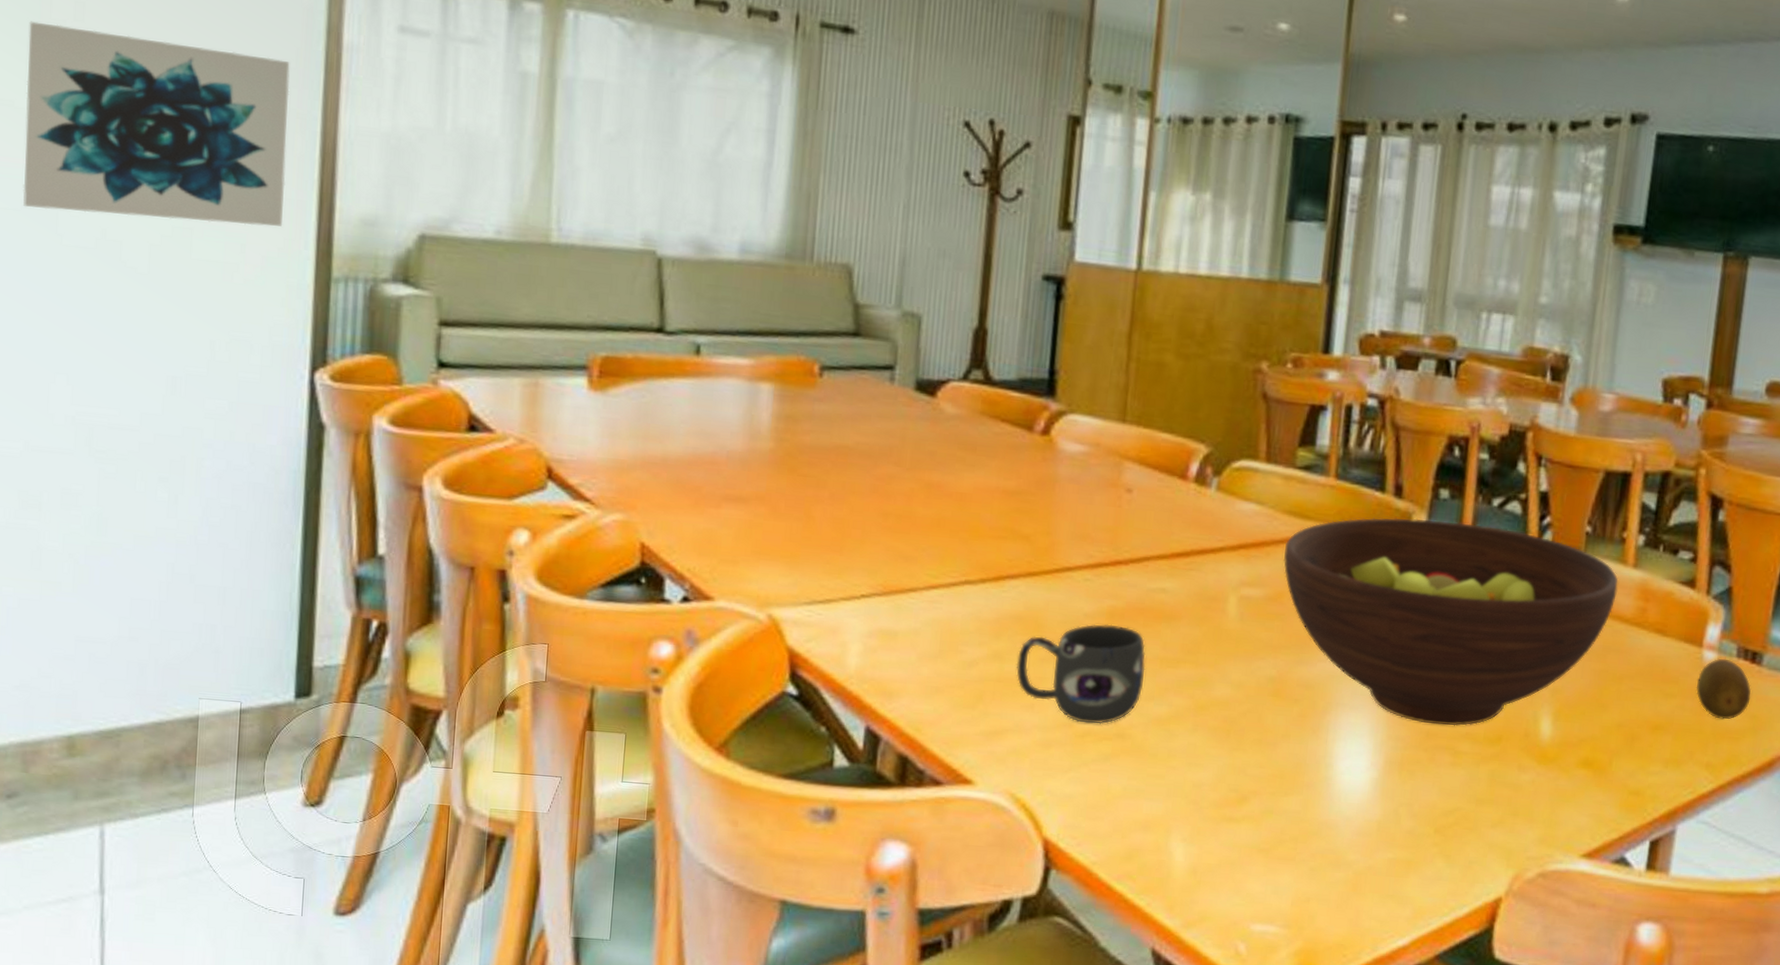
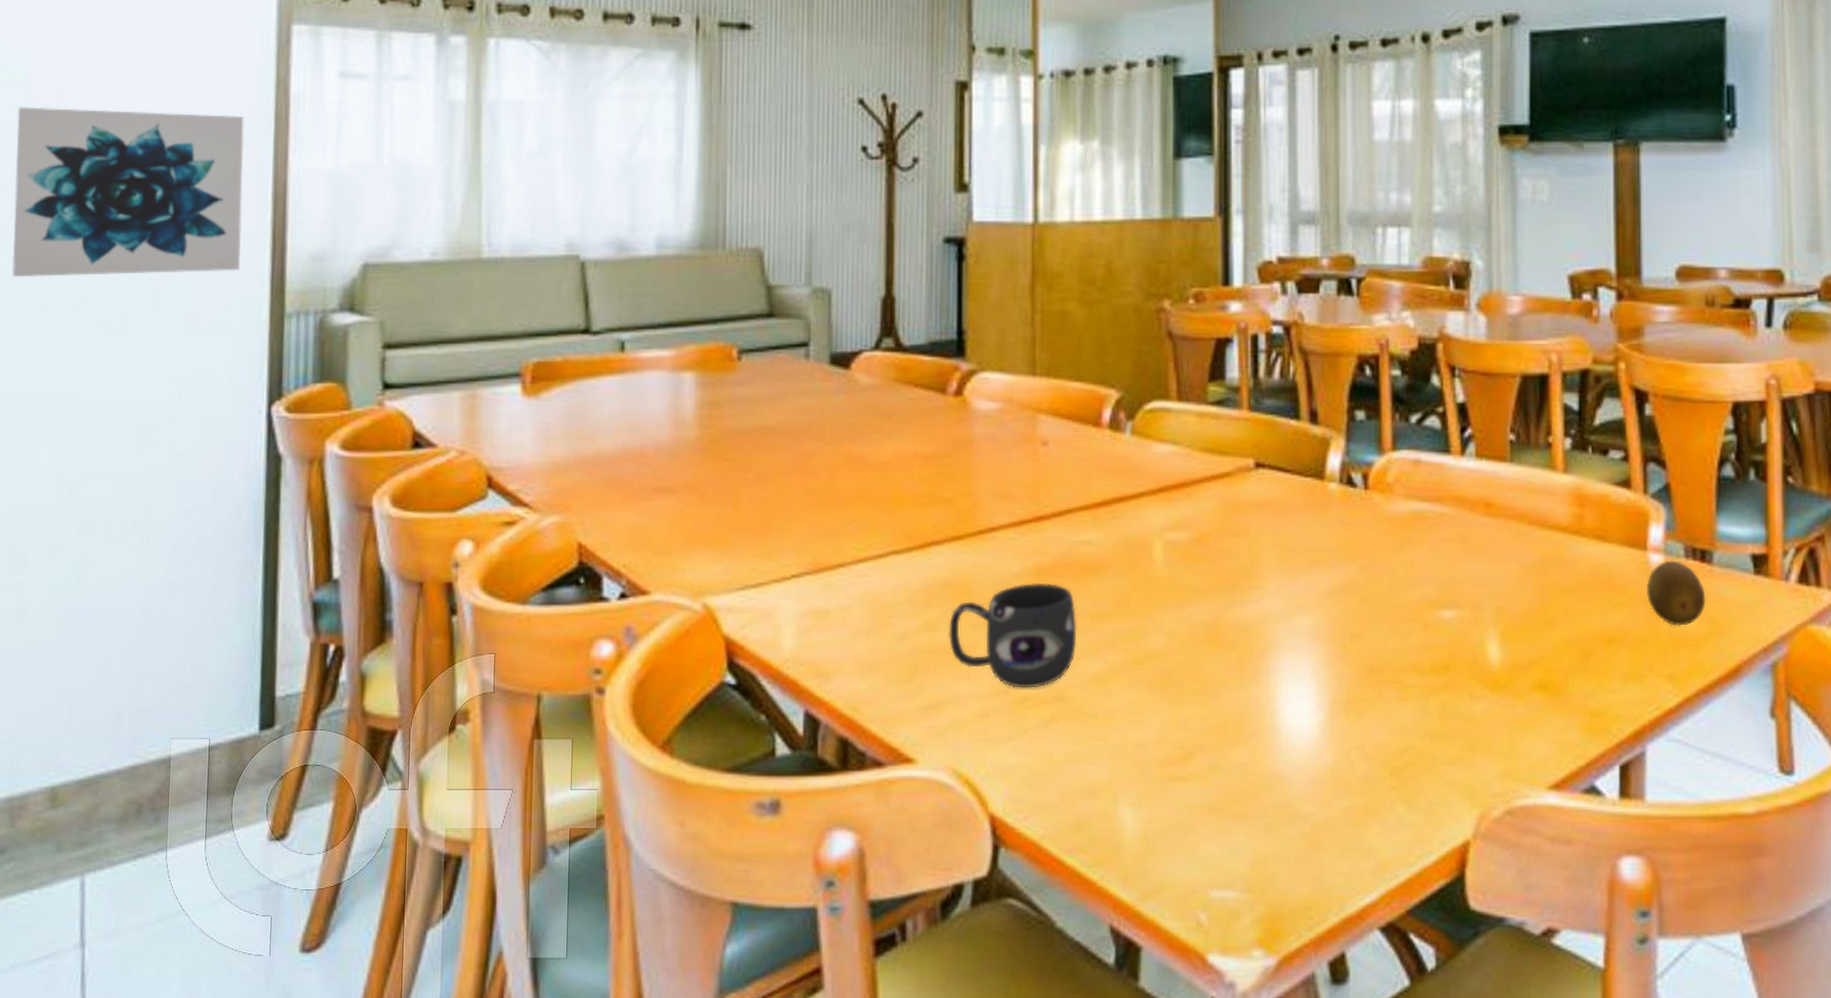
fruit bowl: present [1283,517,1619,726] -> none [1204,443,1550,658]

